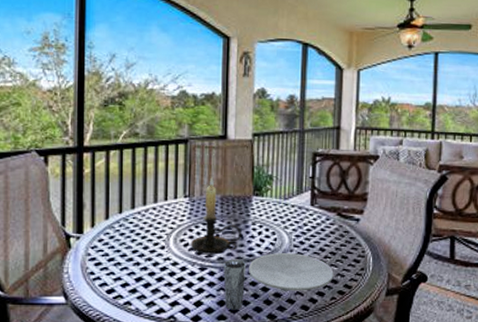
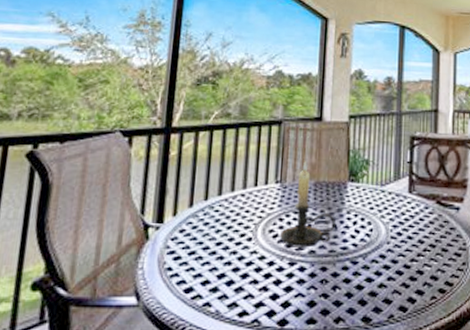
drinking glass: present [223,259,247,310] -> none [314,252,340,312]
plate: present [248,253,334,291] -> none [341,246,434,290]

